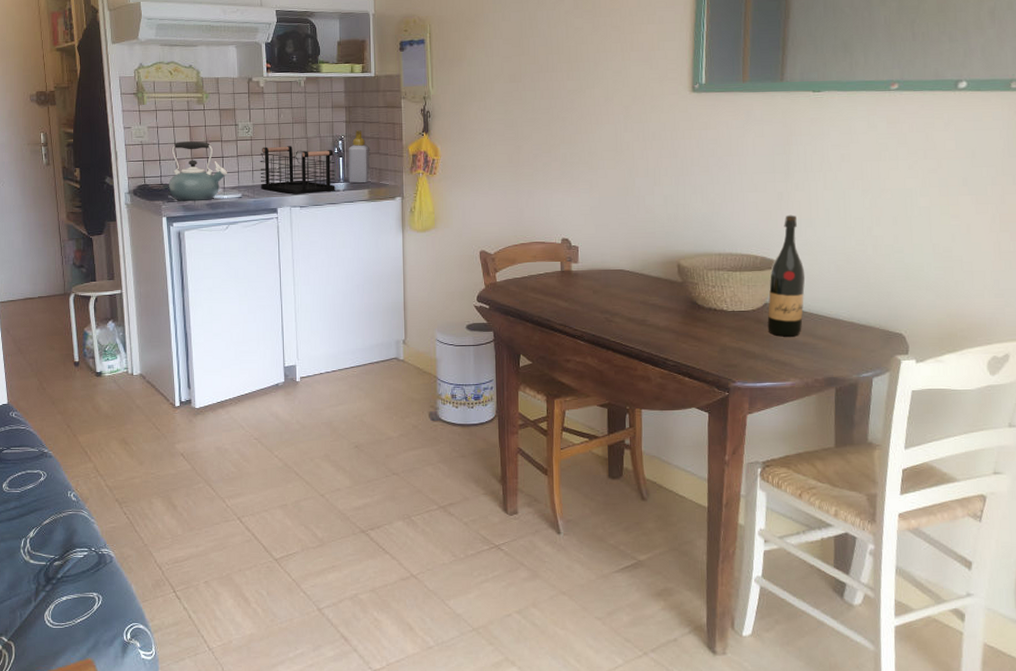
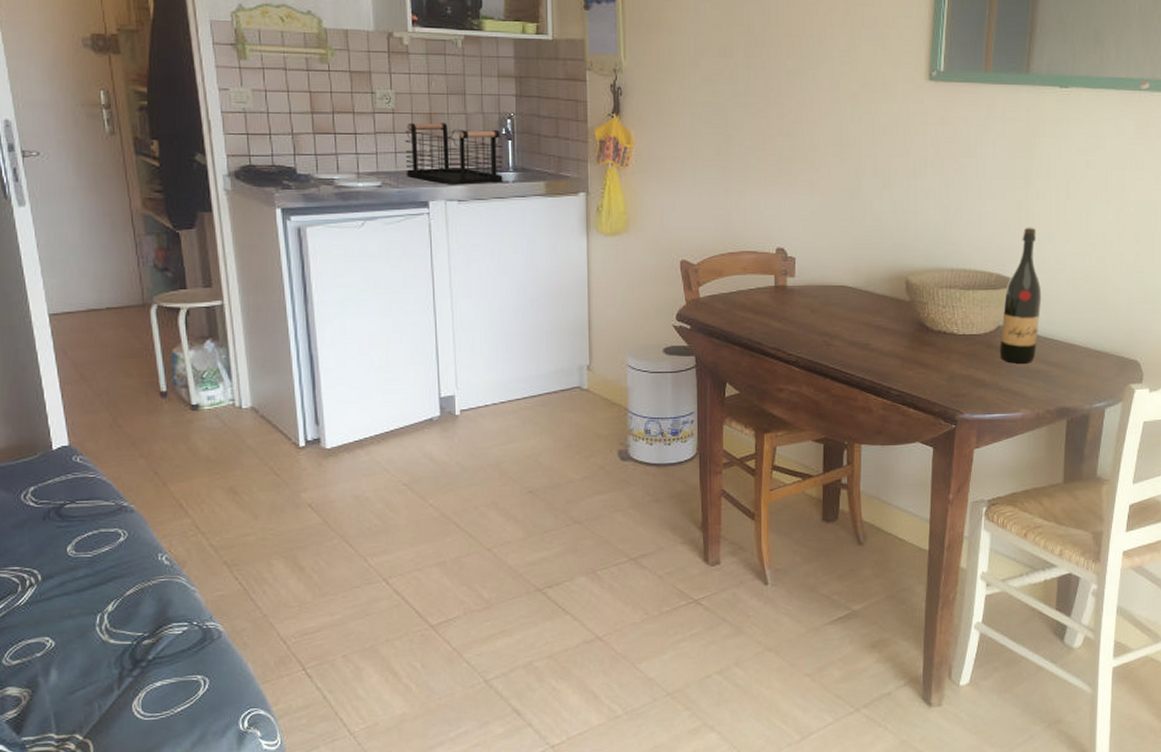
kettle: present [168,141,228,202] -> none [282,111,363,190]
soap bottle: present [348,130,370,184] -> none [519,107,546,174]

